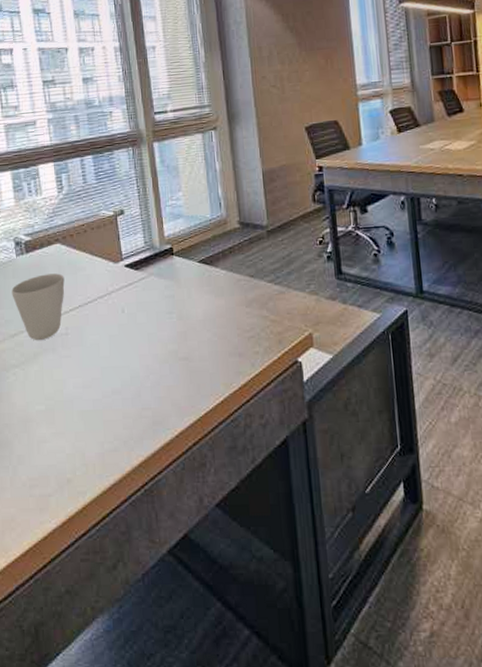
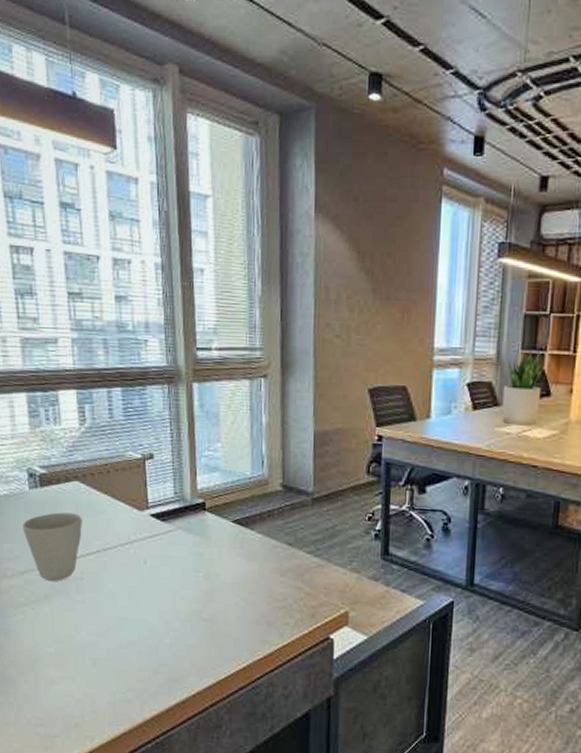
planter: none [421,75,456,141] -> present [502,350,543,426]

